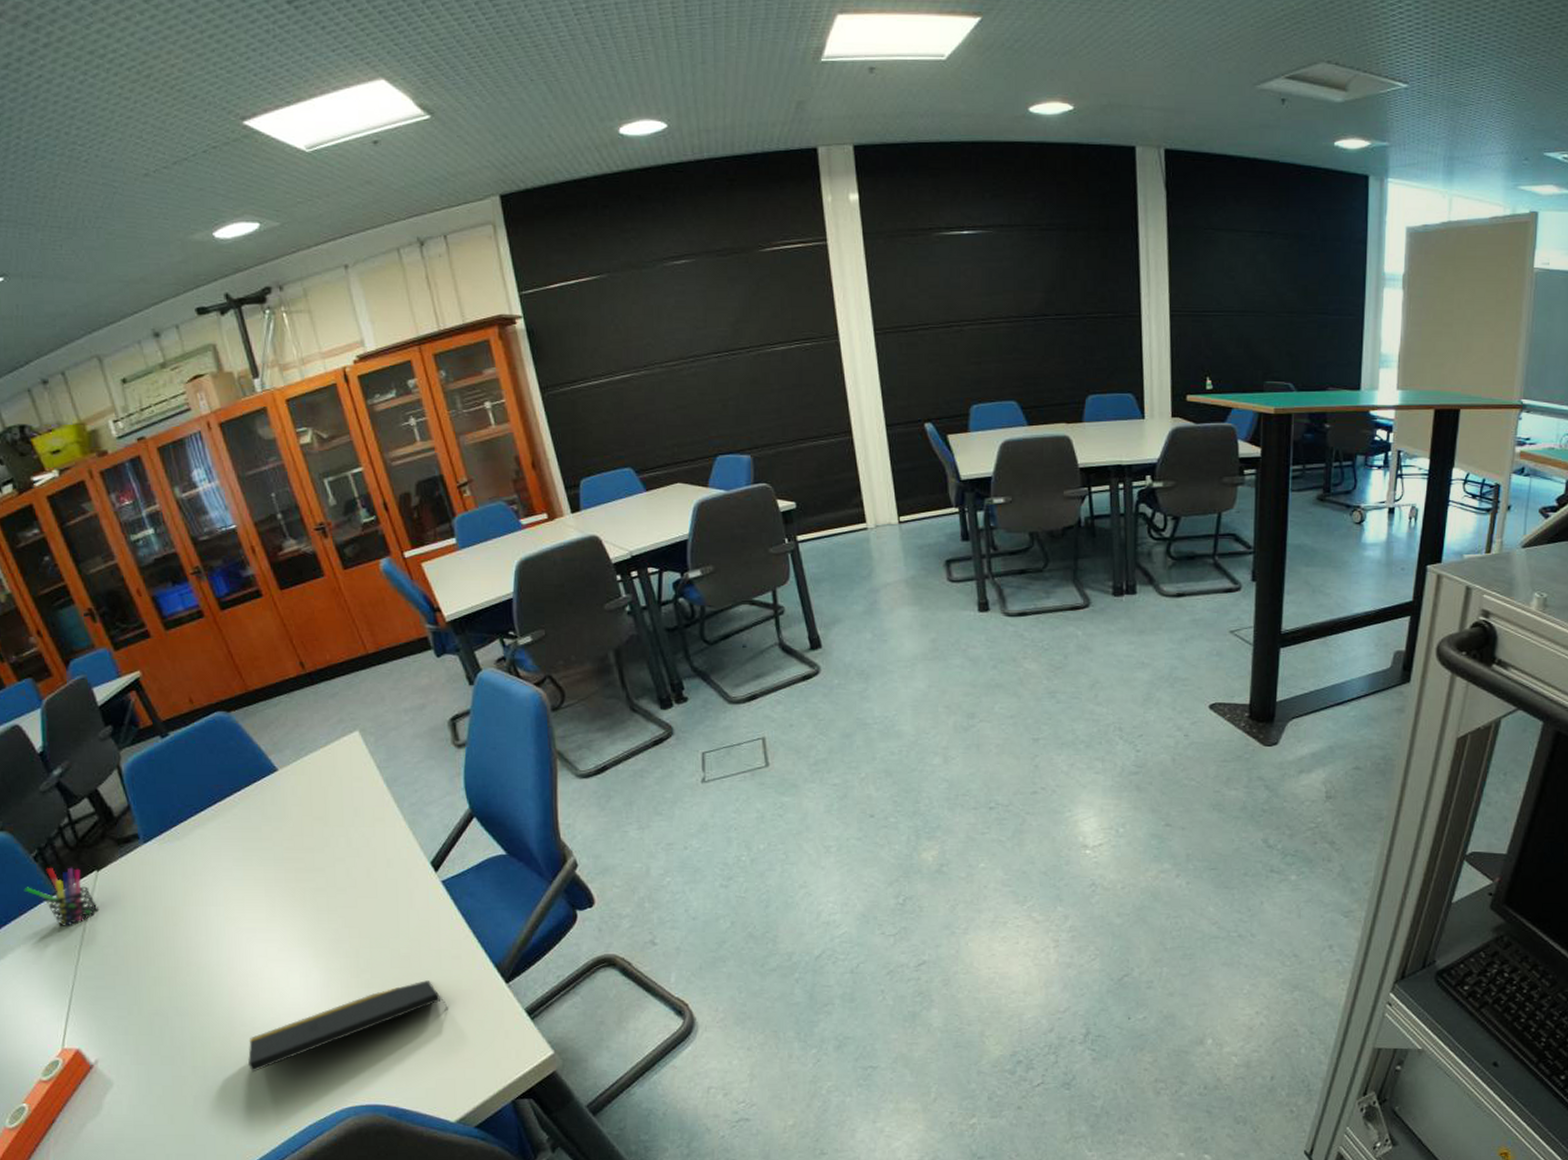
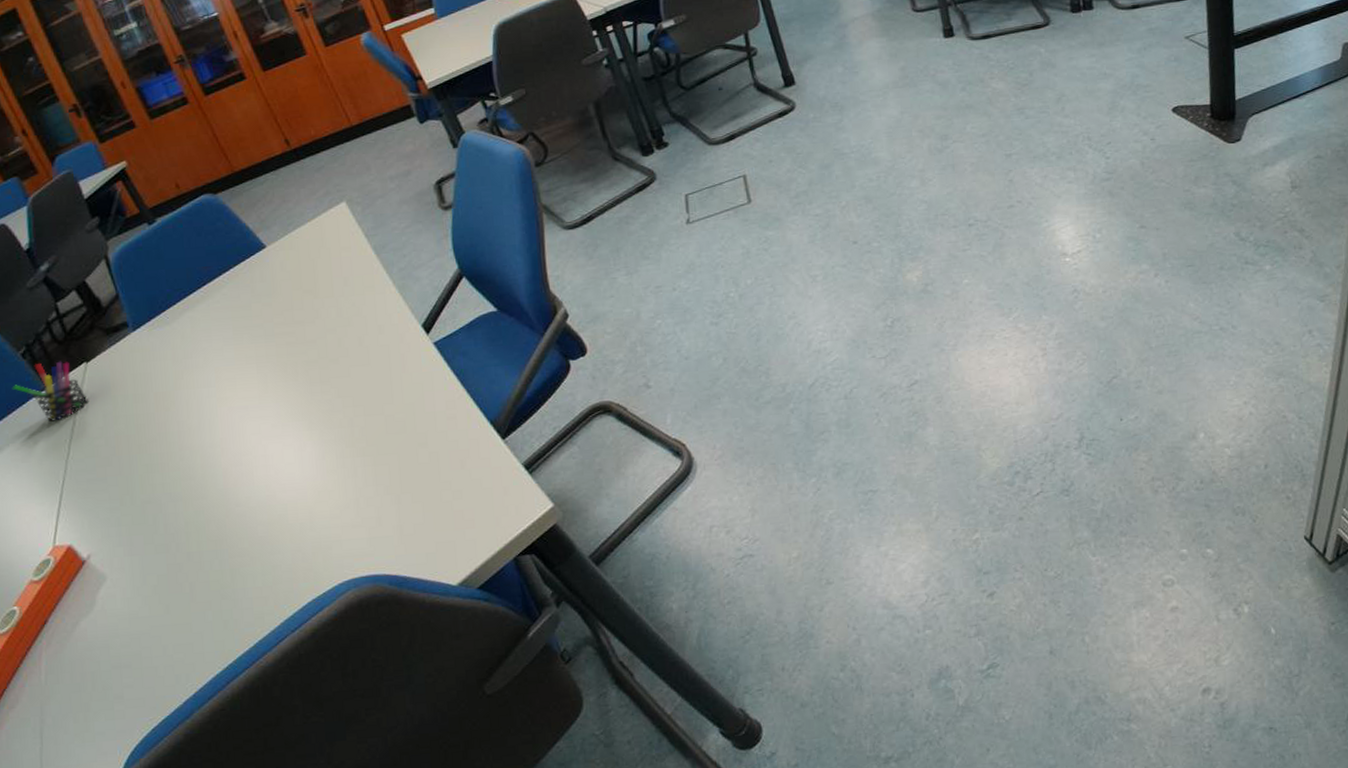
notepad: present [248,980,448,1073] -> none [244,443,445,553]

